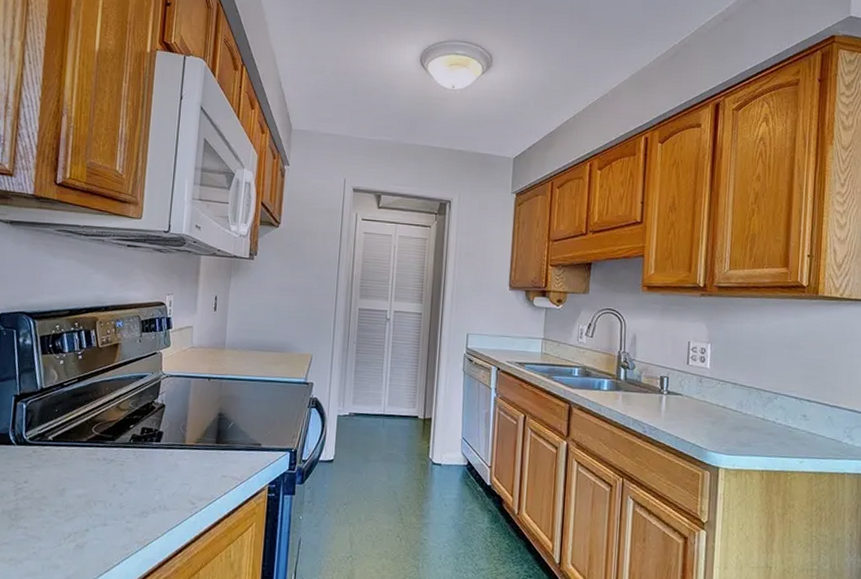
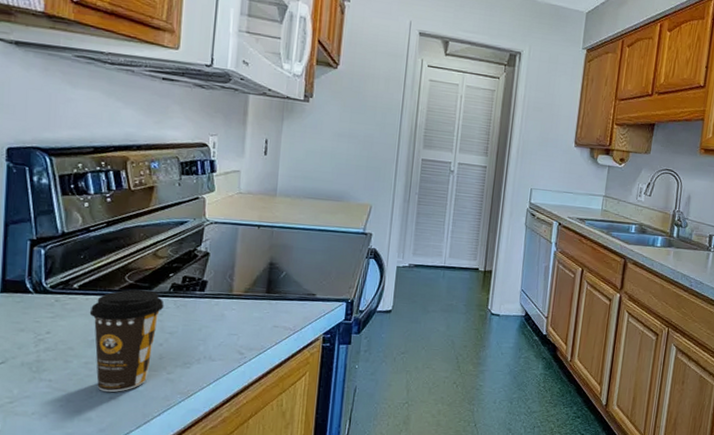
coffee cup: none [61,440,125,540] -> present [89,289,164,392]

